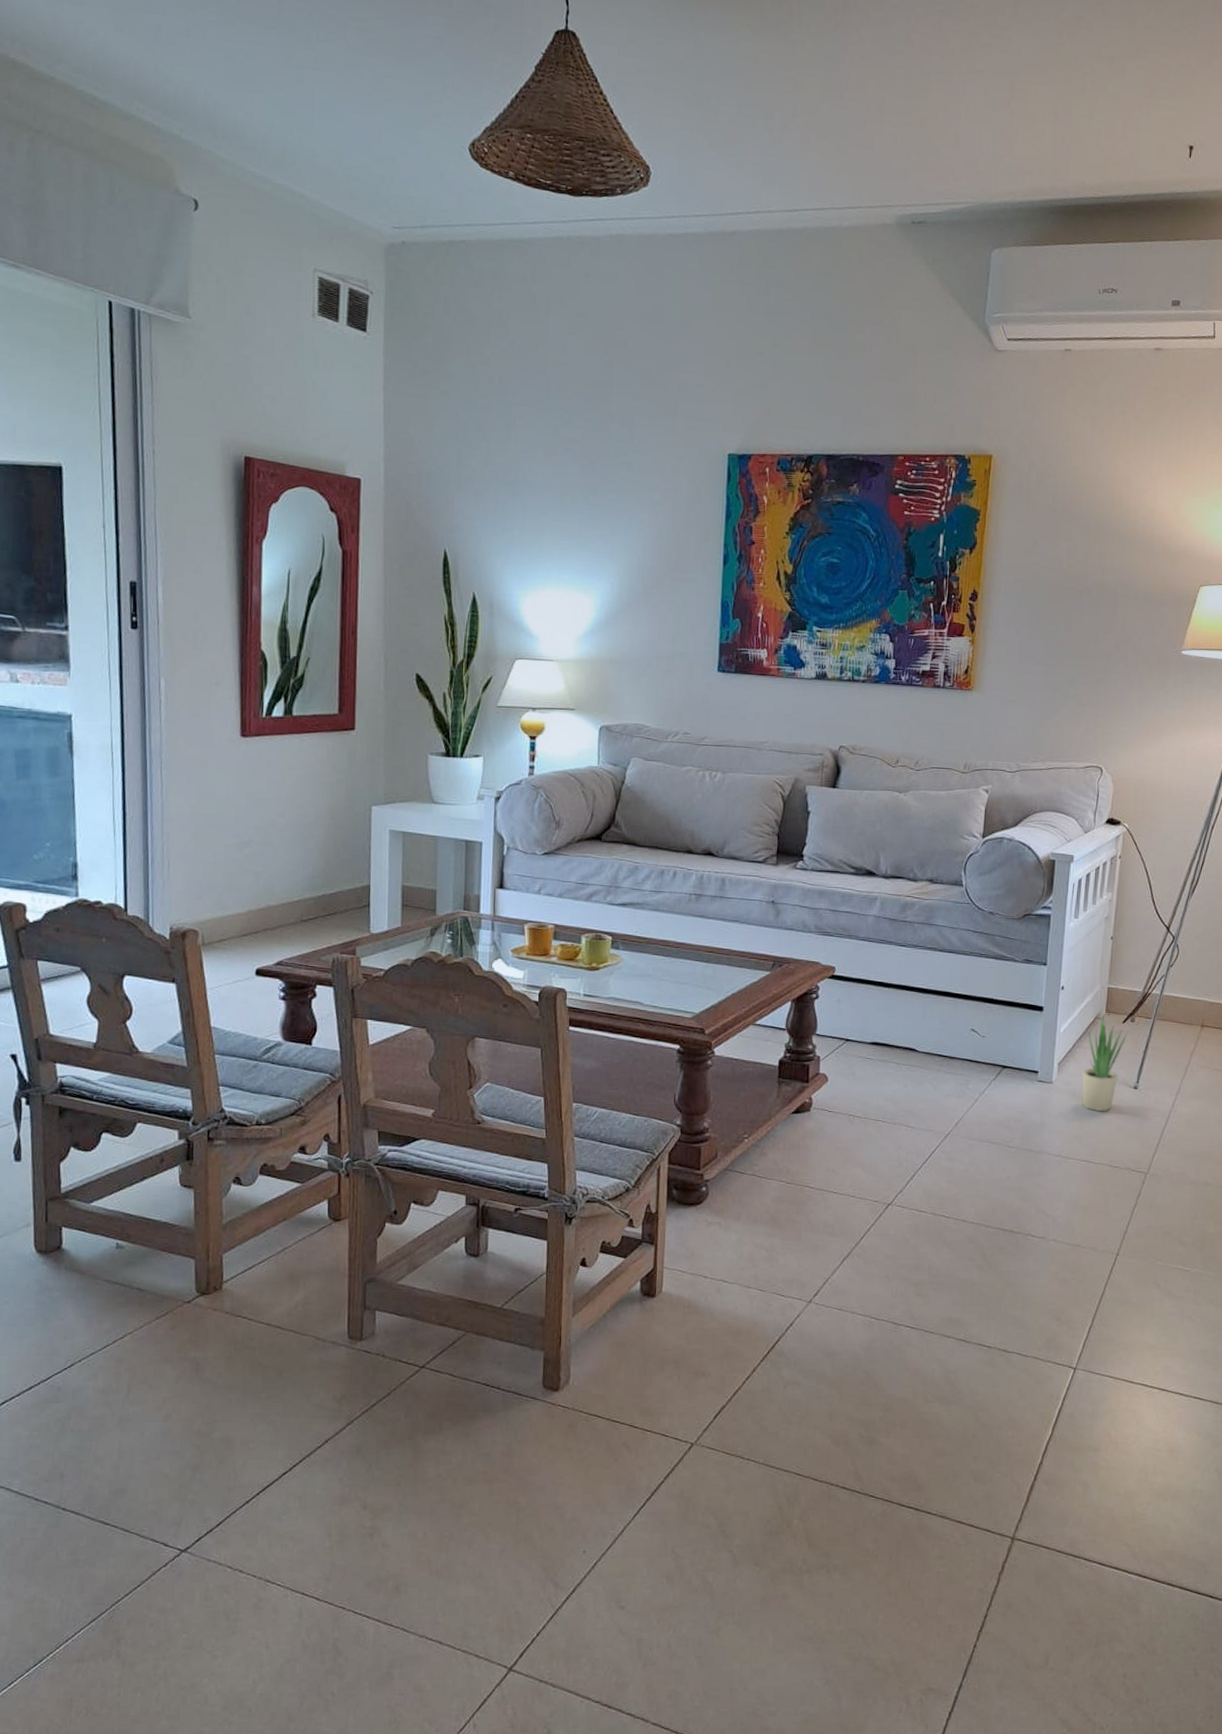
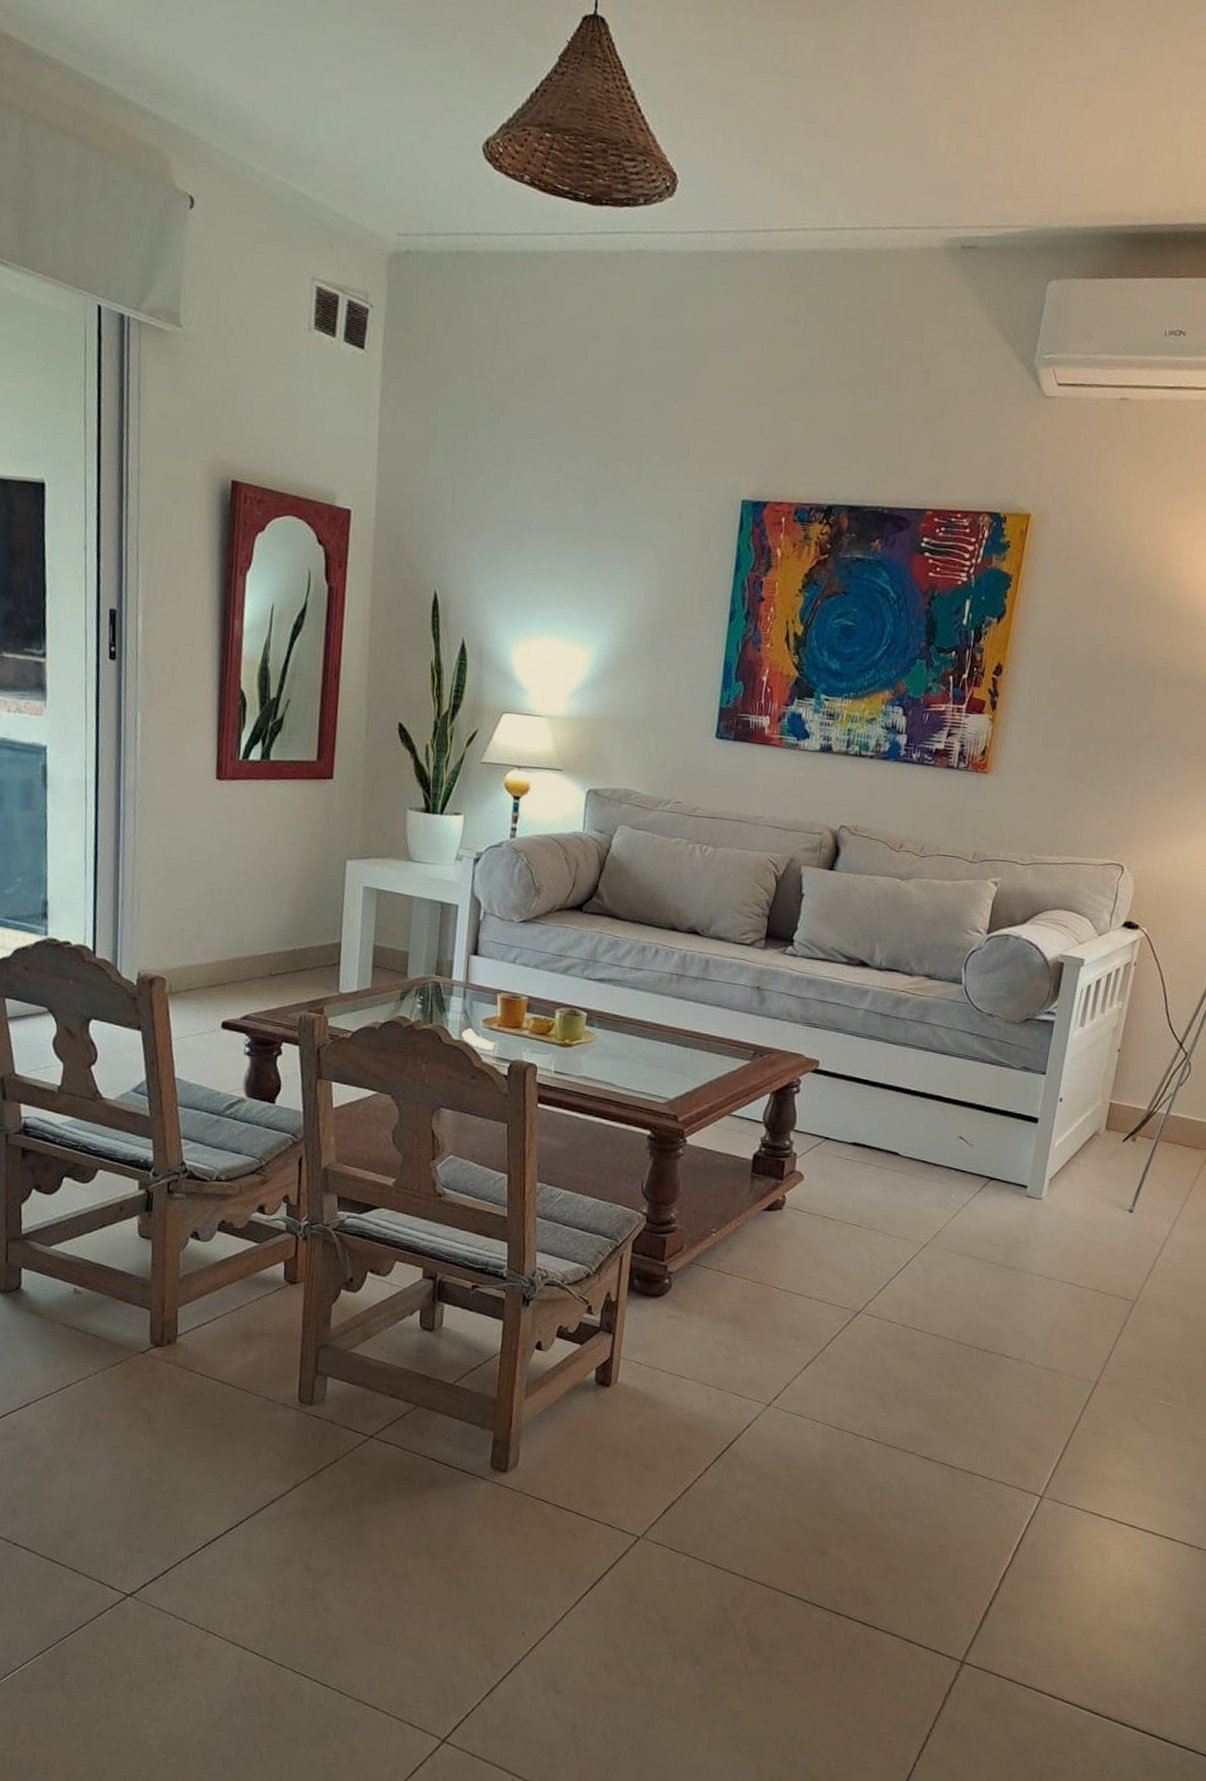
potted plant: present [1082,1015,1128,1112] -> none [1072,1131,1128,1234]

